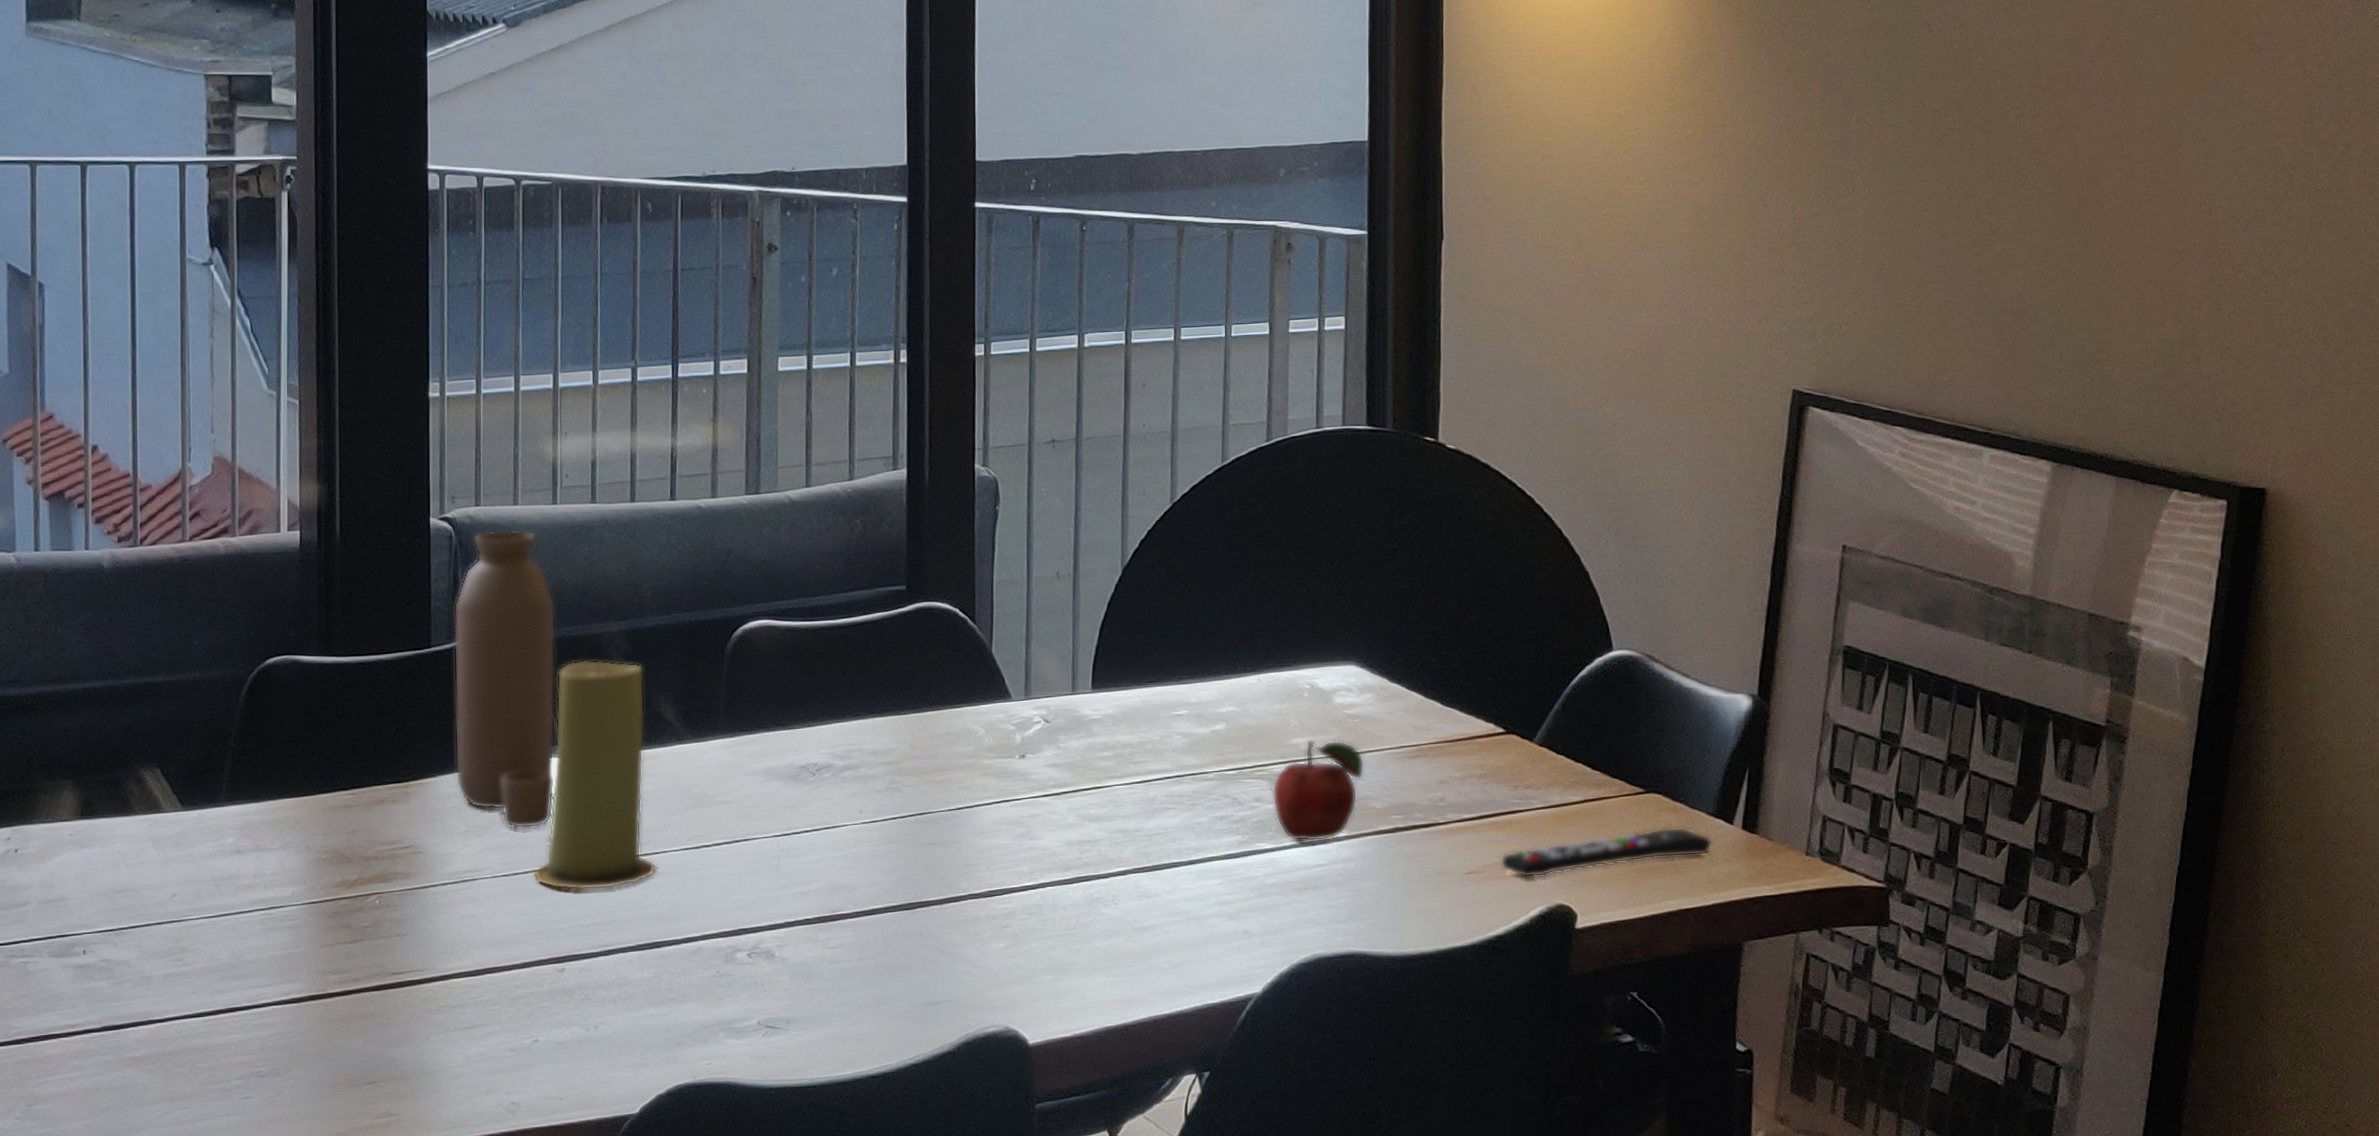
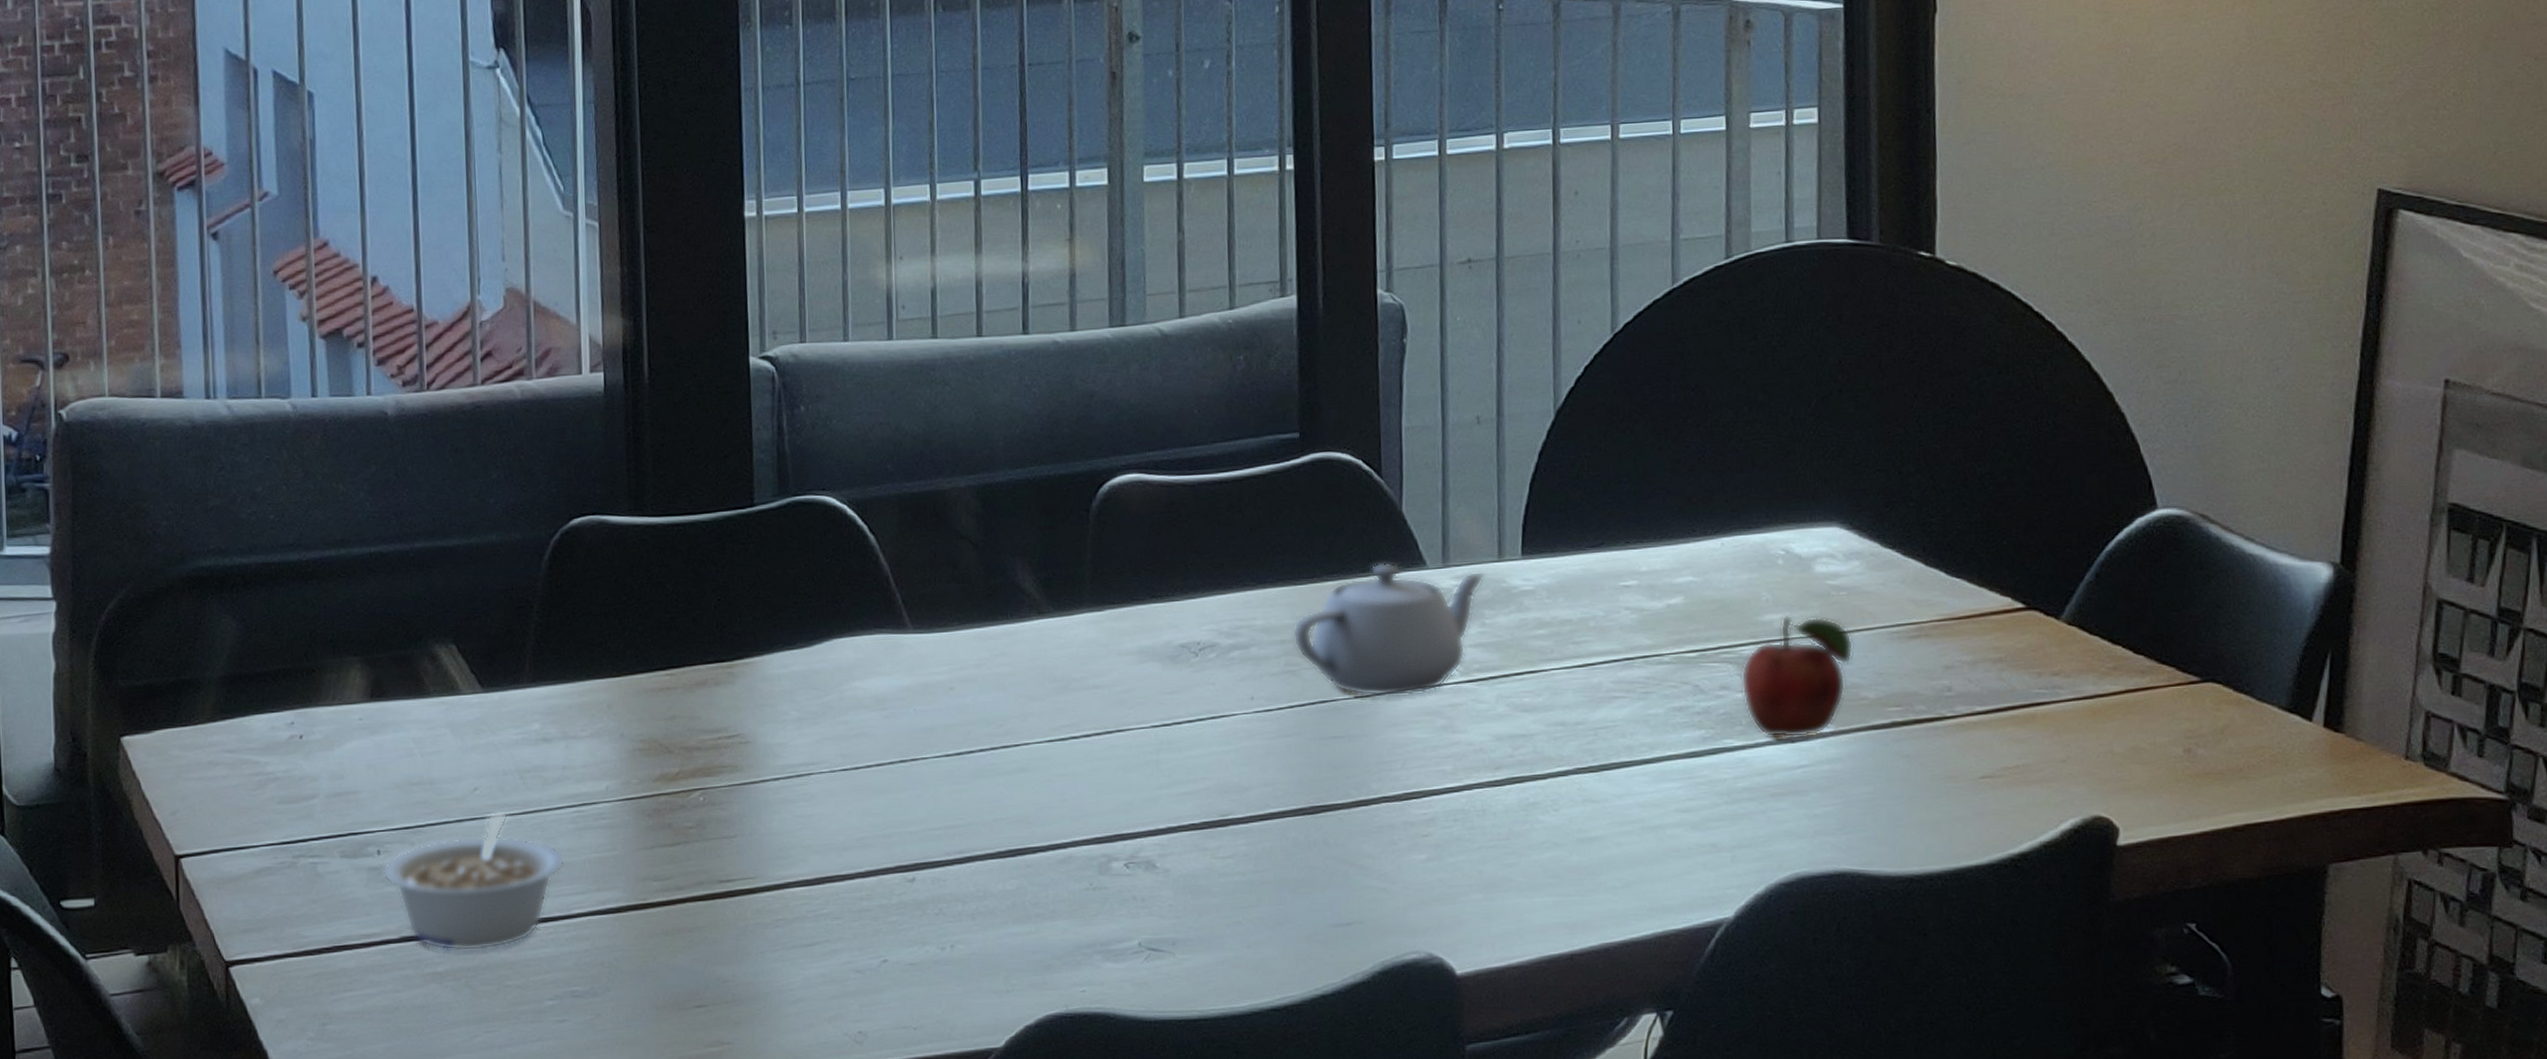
legume: none [87,915,253,1039] -> present [382,811,564,952]
water bottle: present [453,529,557,829] -> none [779,369,899,716]
candle: present [532,659,657,891] -> none [875,520,1018,788]
teapot: none [896,695,1061,810] -> present [1291,562,1486,697]
remote control: present [1500,827,1713,879] -> none [2022,724,2287,785]

